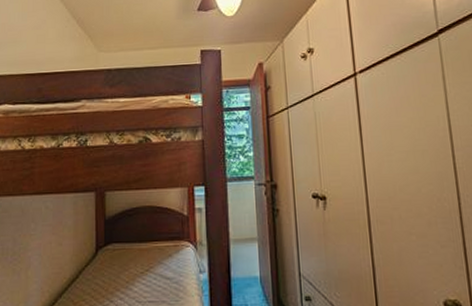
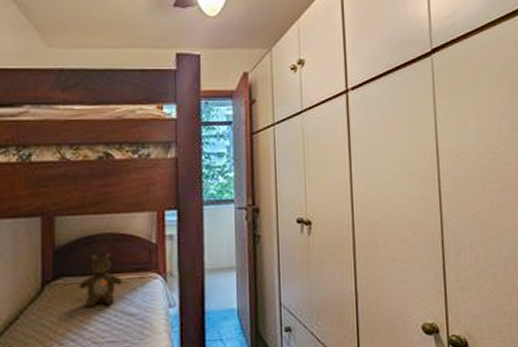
teddy bear: none [124,222,161,271] -> present [78,252,123,308]

